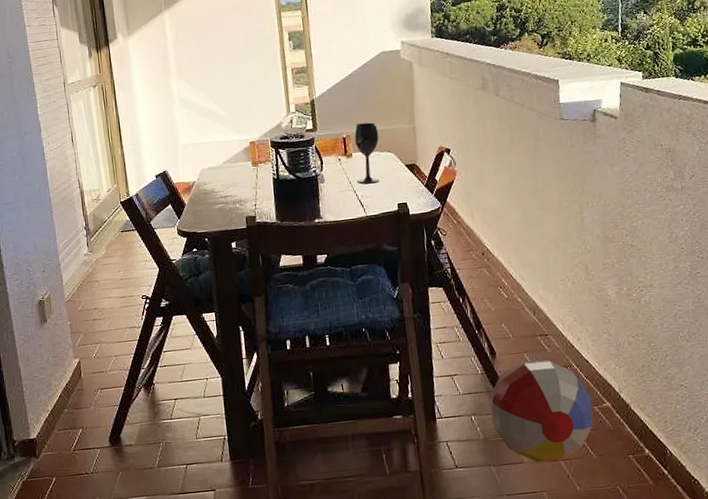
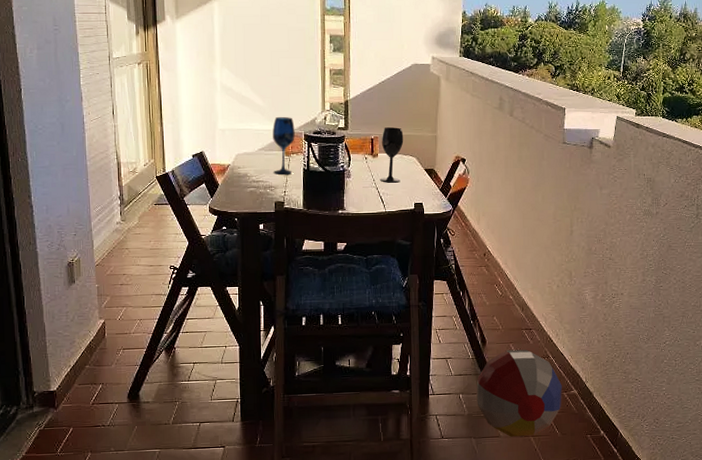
wineglass: none [236,124,262,187] -> present [272,116,295,175]

